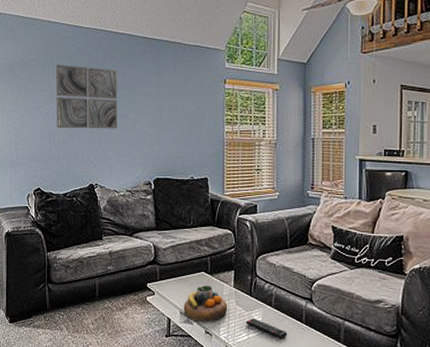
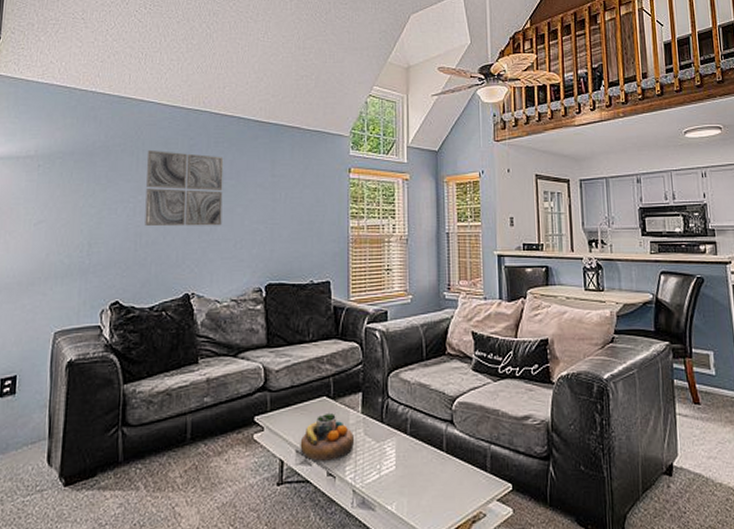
remote control: present [245,318,288,339] -> none [376,450,427,475]

